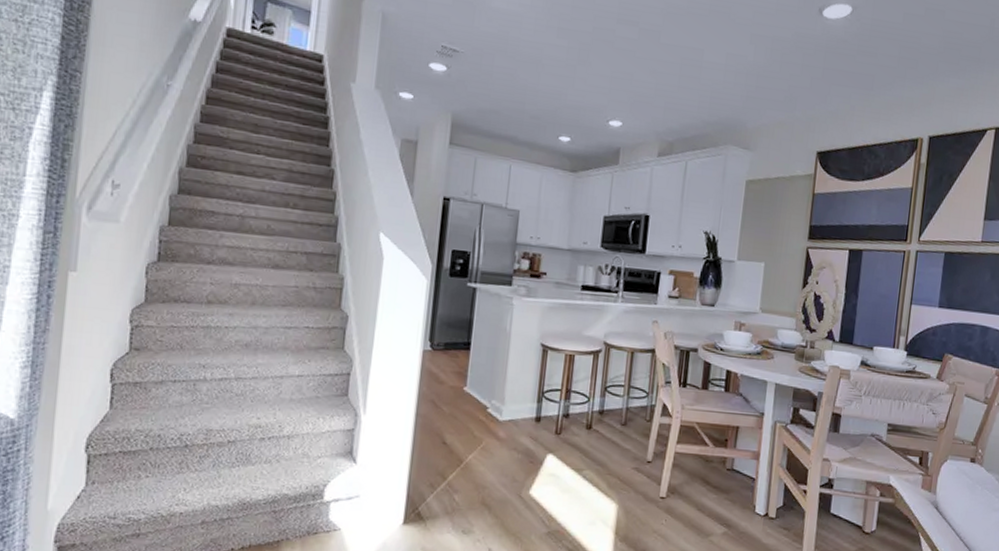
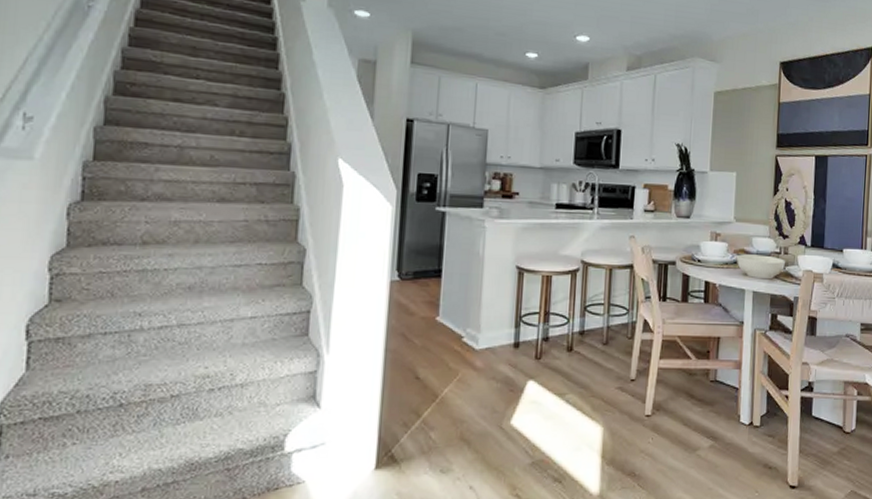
bowl: none [759,345,812,373] -> present [736,254,786,280]

